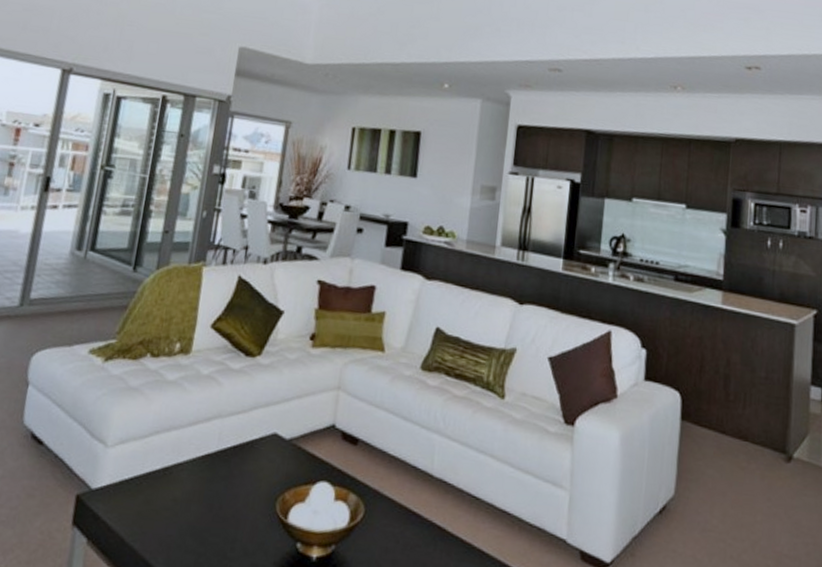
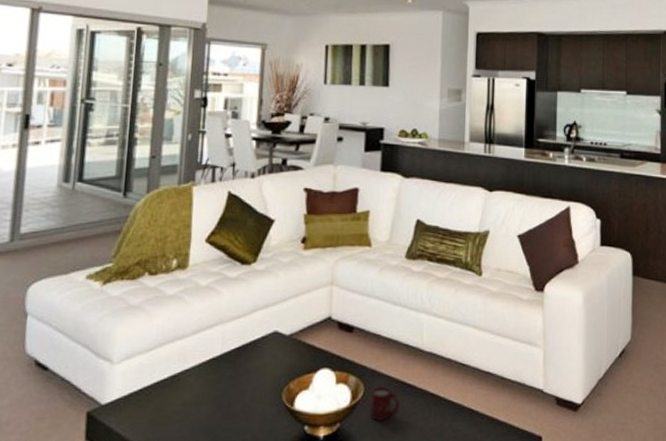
cup: none [368,510,403,549] -> present [369,387,400,421]

